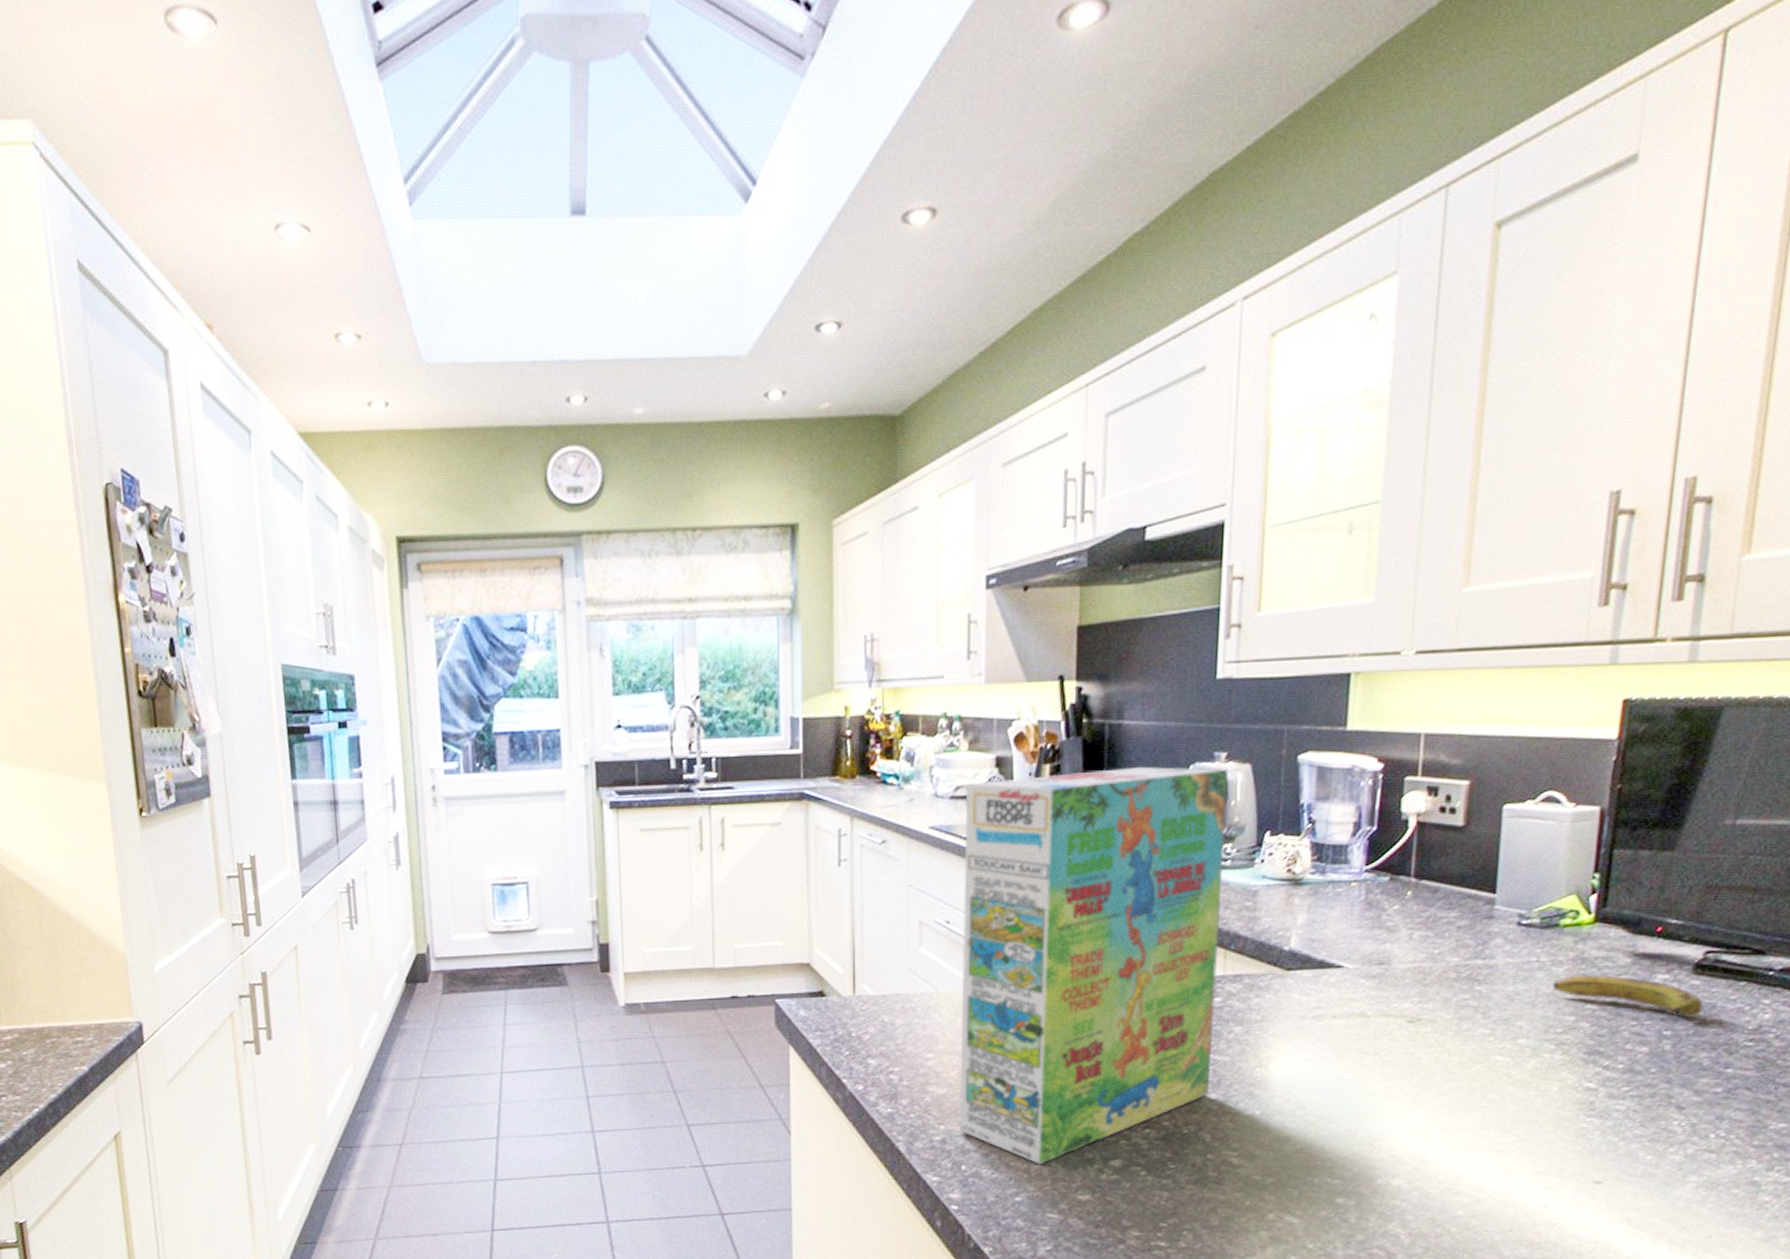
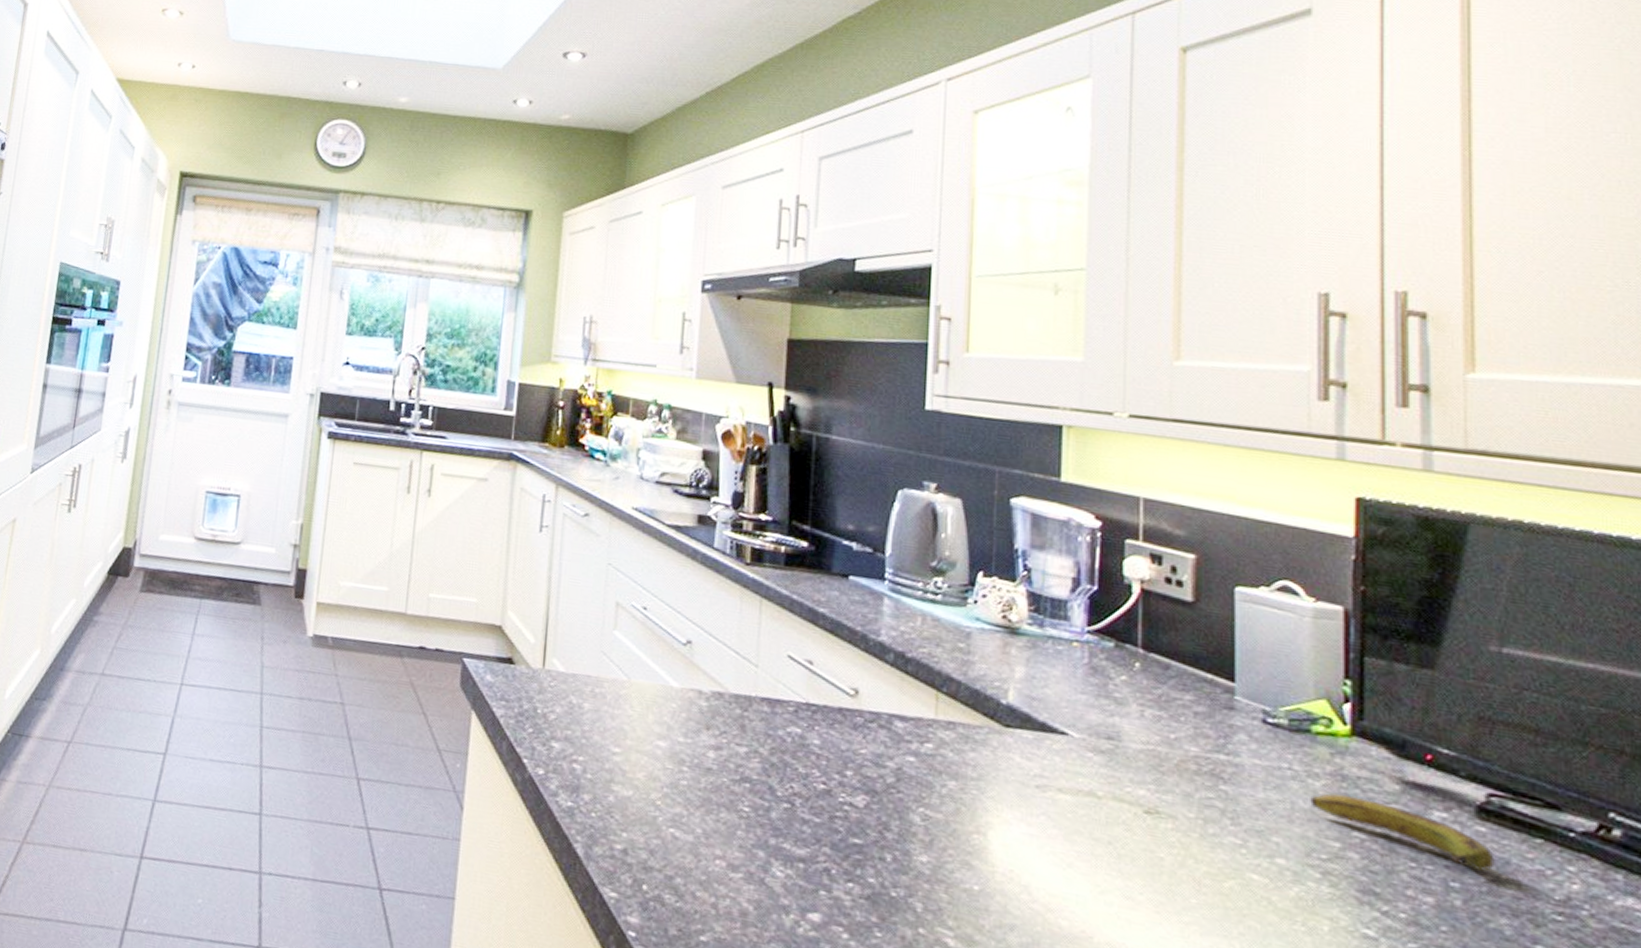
cereal box: present [959,766,1229,1164] -> none [643,471,938,902]

